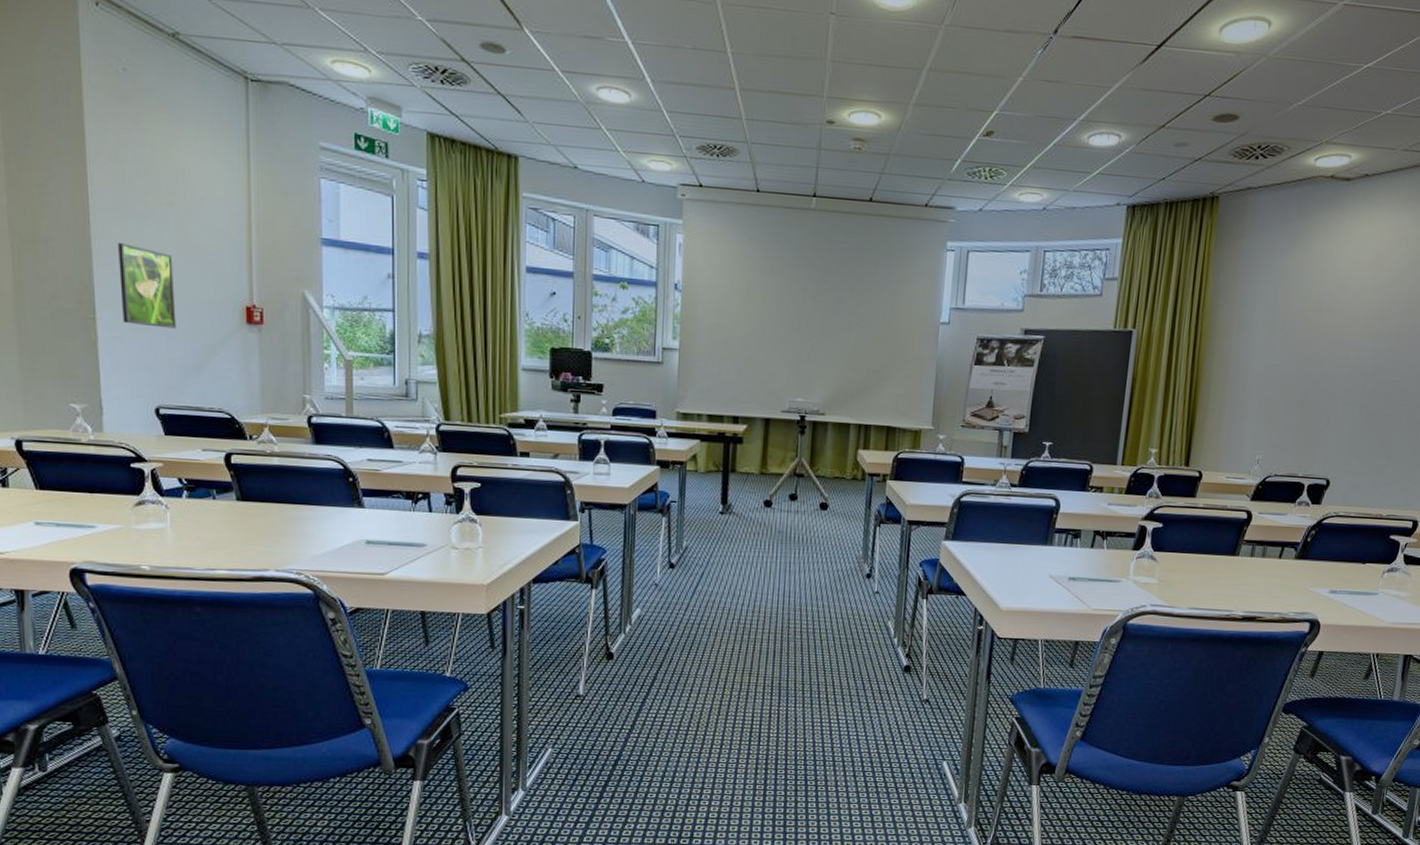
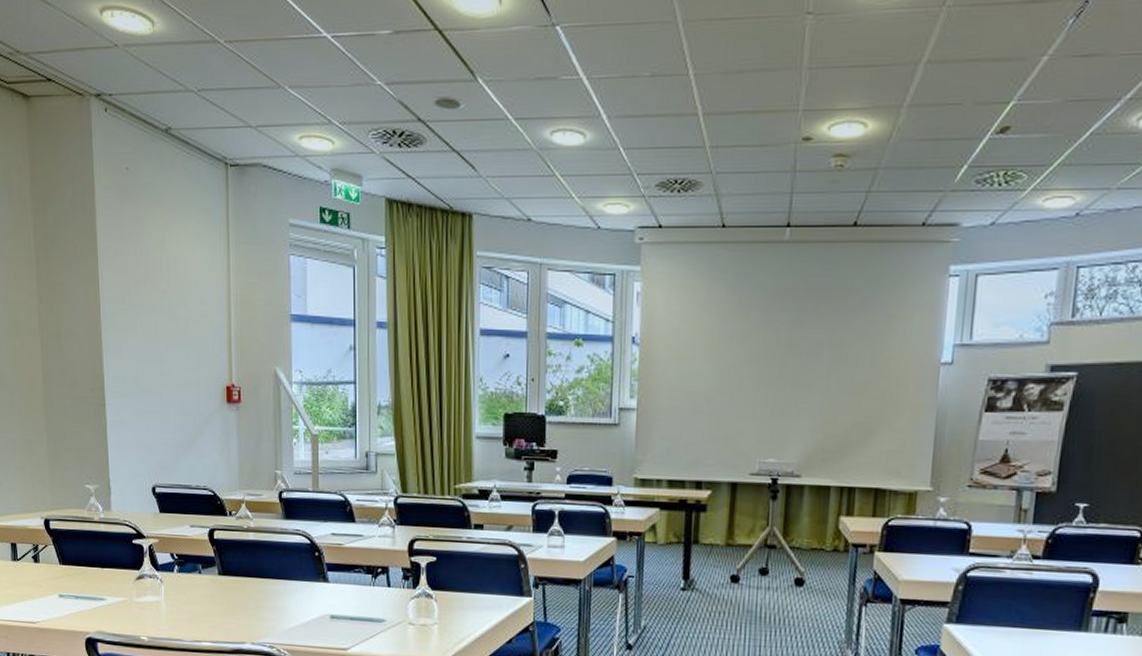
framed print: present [118,243,177,329] -> none [122,333,169,411]

